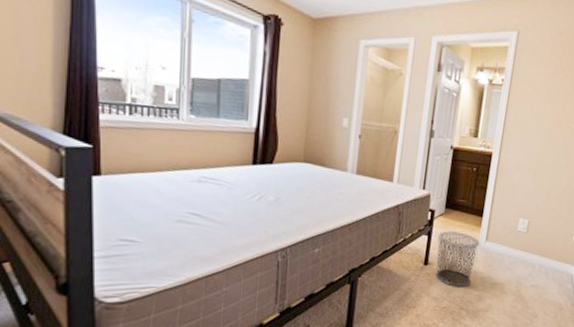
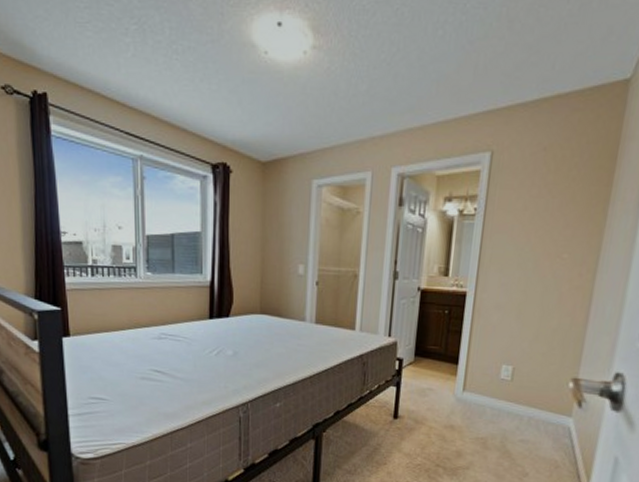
waste bin: present [436,231,480,287] -> none [407,381,456,442]

